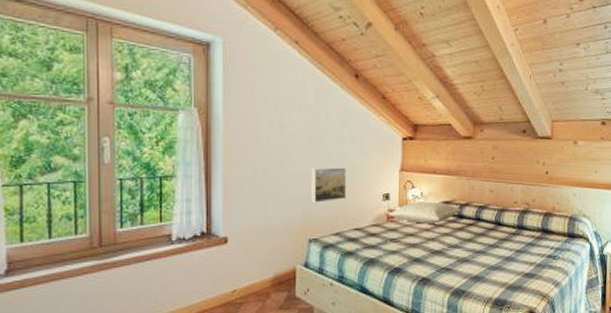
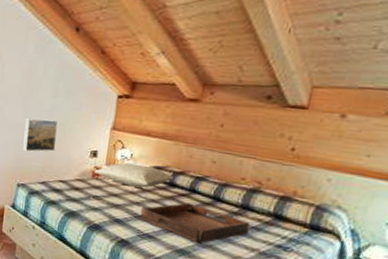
serving tray: none [436,231,526,266] -> present [140,202,251,243]

